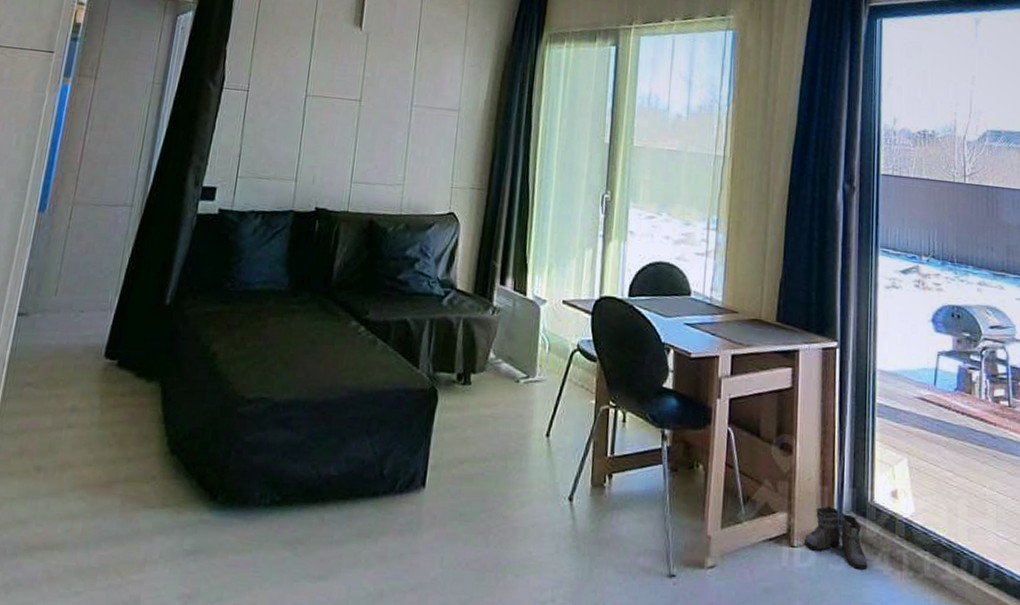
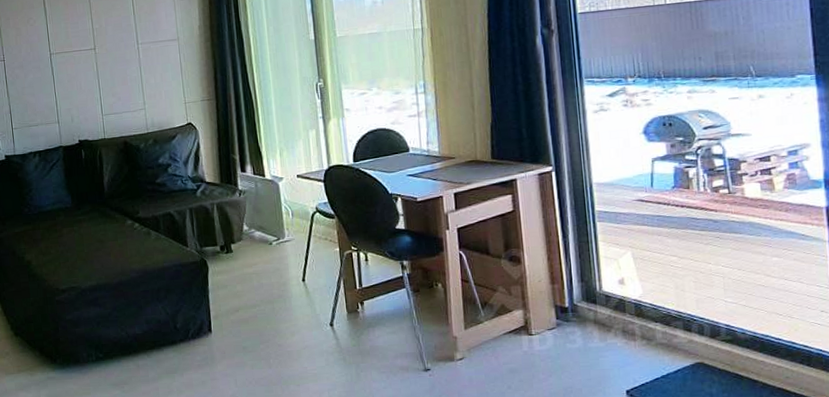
boots: present [803,505,873,569] -> none [540,299,607,345]

